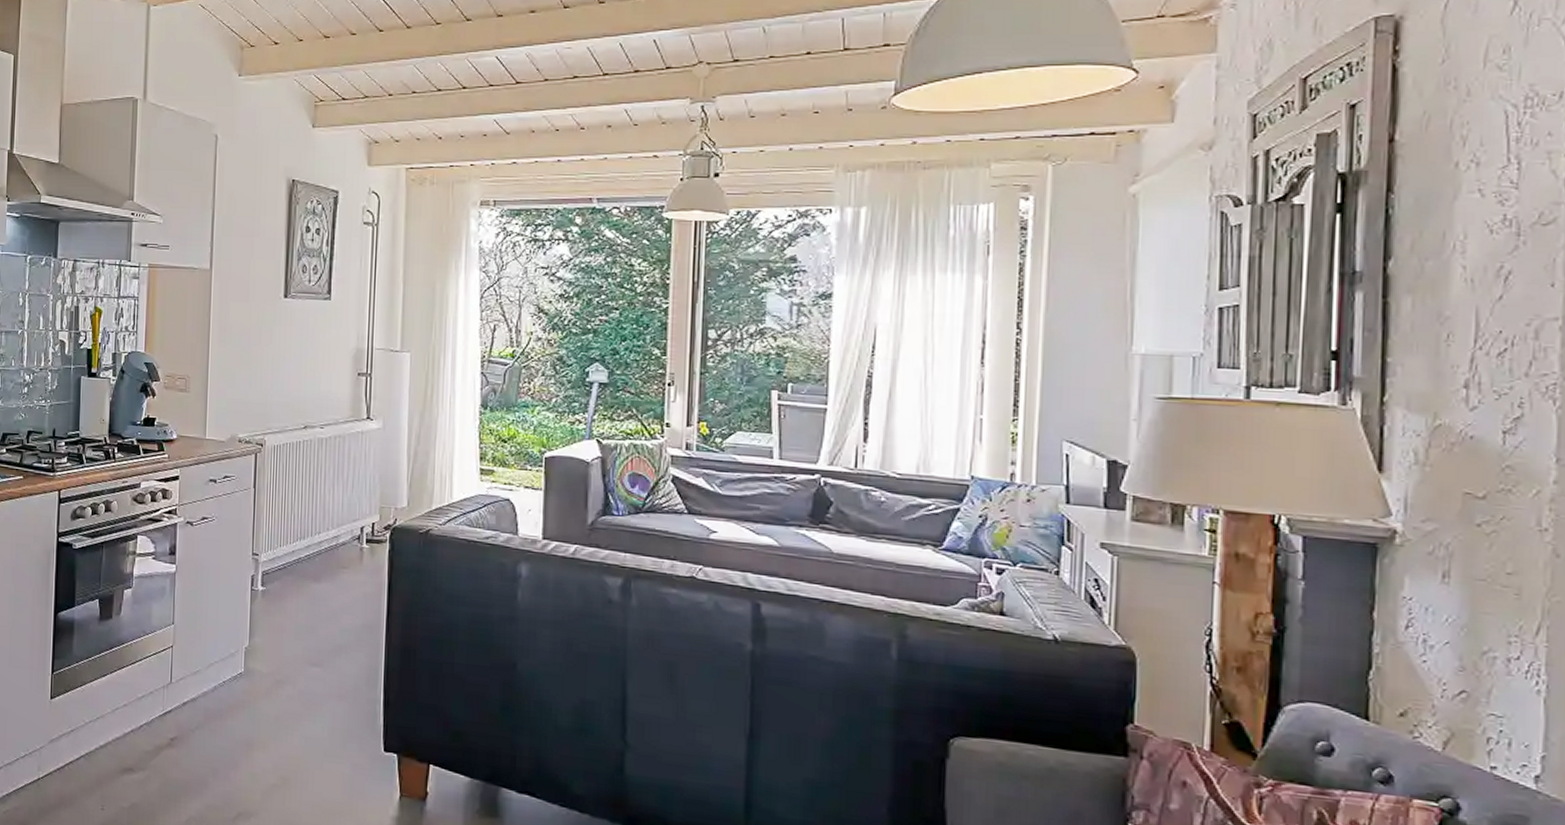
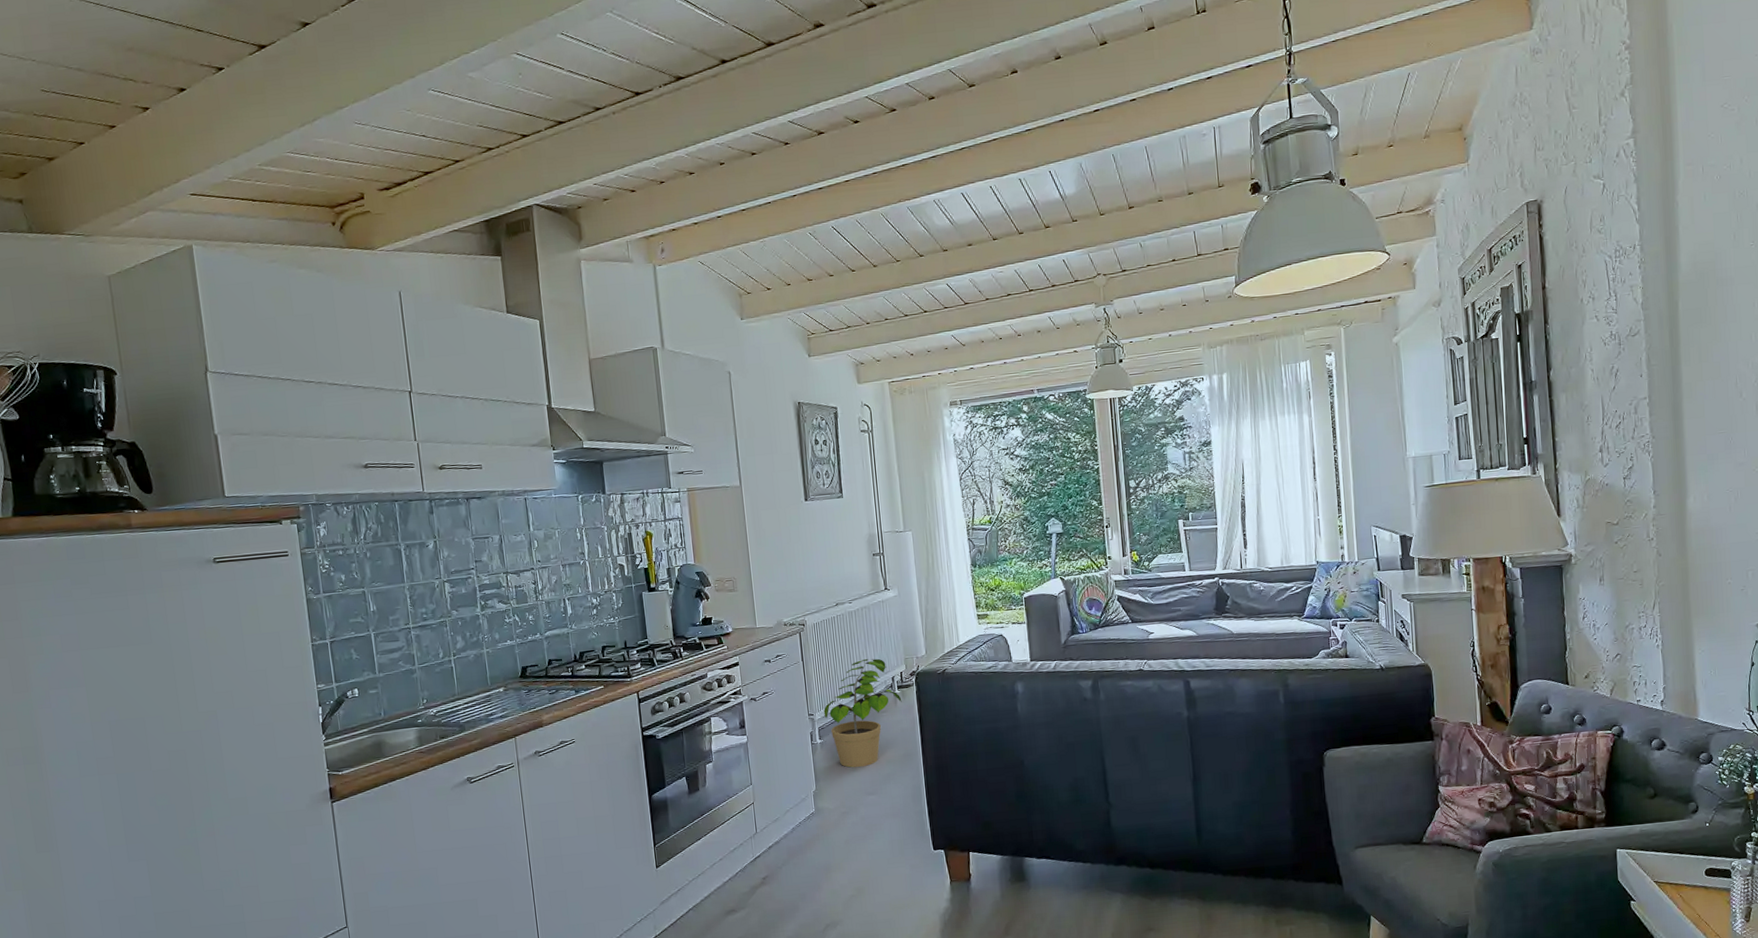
potted plant: none [271,498,370,630] -> present [823,658,902,768]

